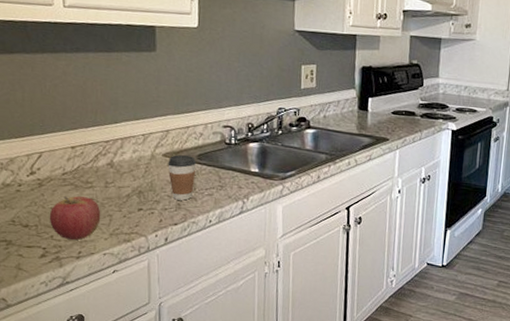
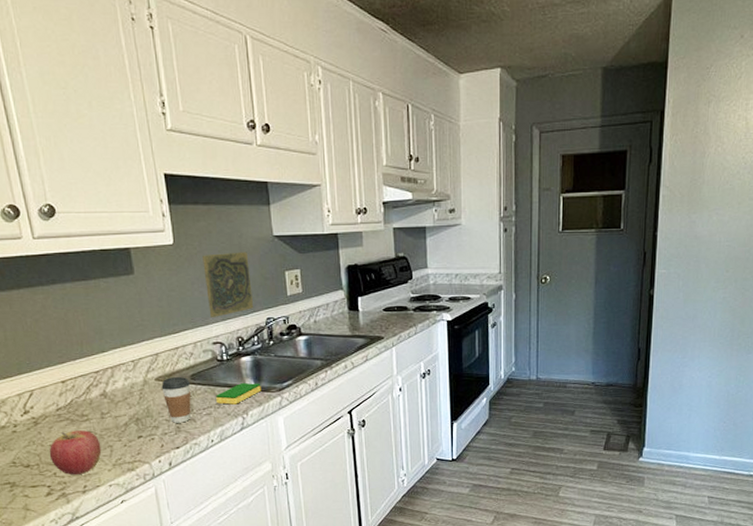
dish sponge: none [219,167,265,188] -> present [216,382,262,405]
decorative tile: none [223,41,268,103] -> present [202,252,254,319]

